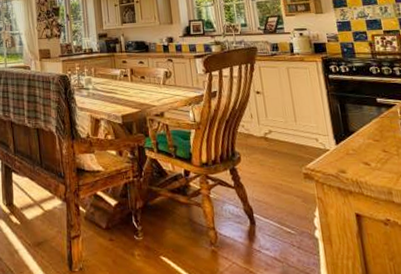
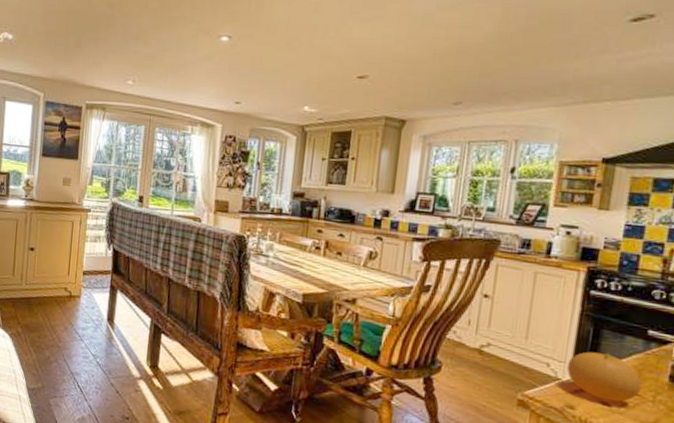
fruit: none [330,122,387,161] -> present [566,351,643,402]

